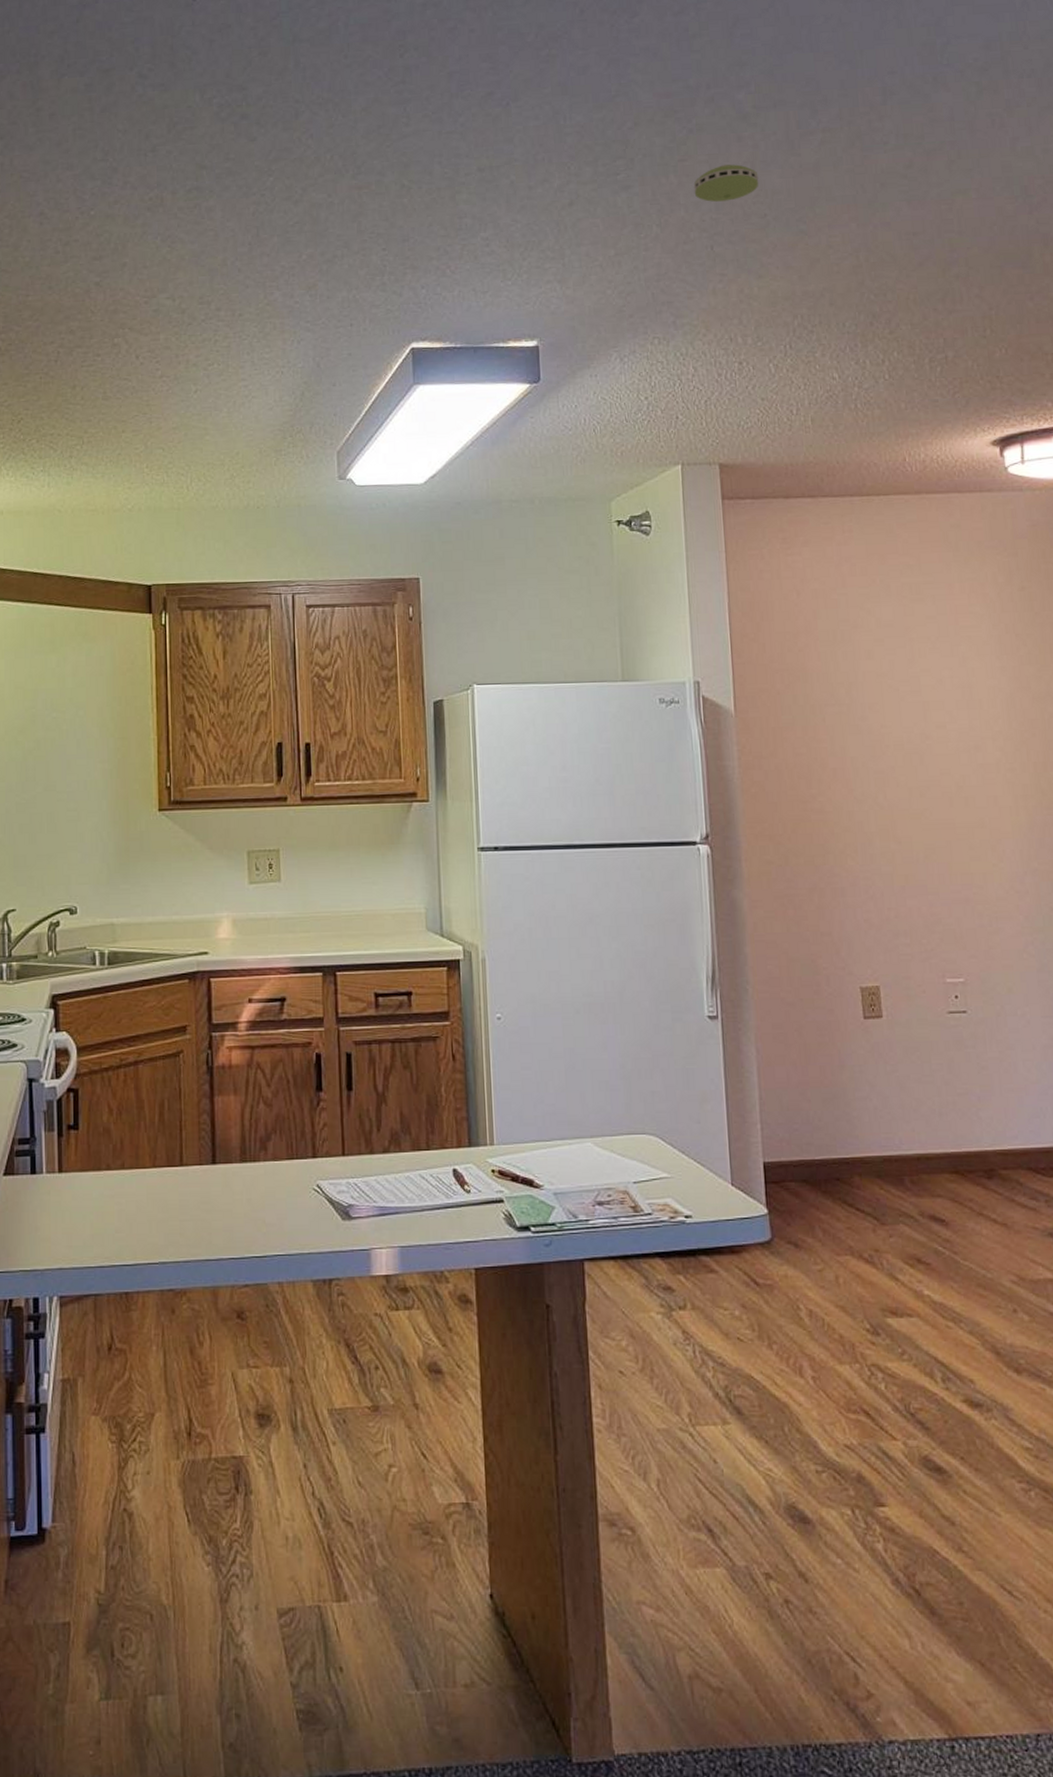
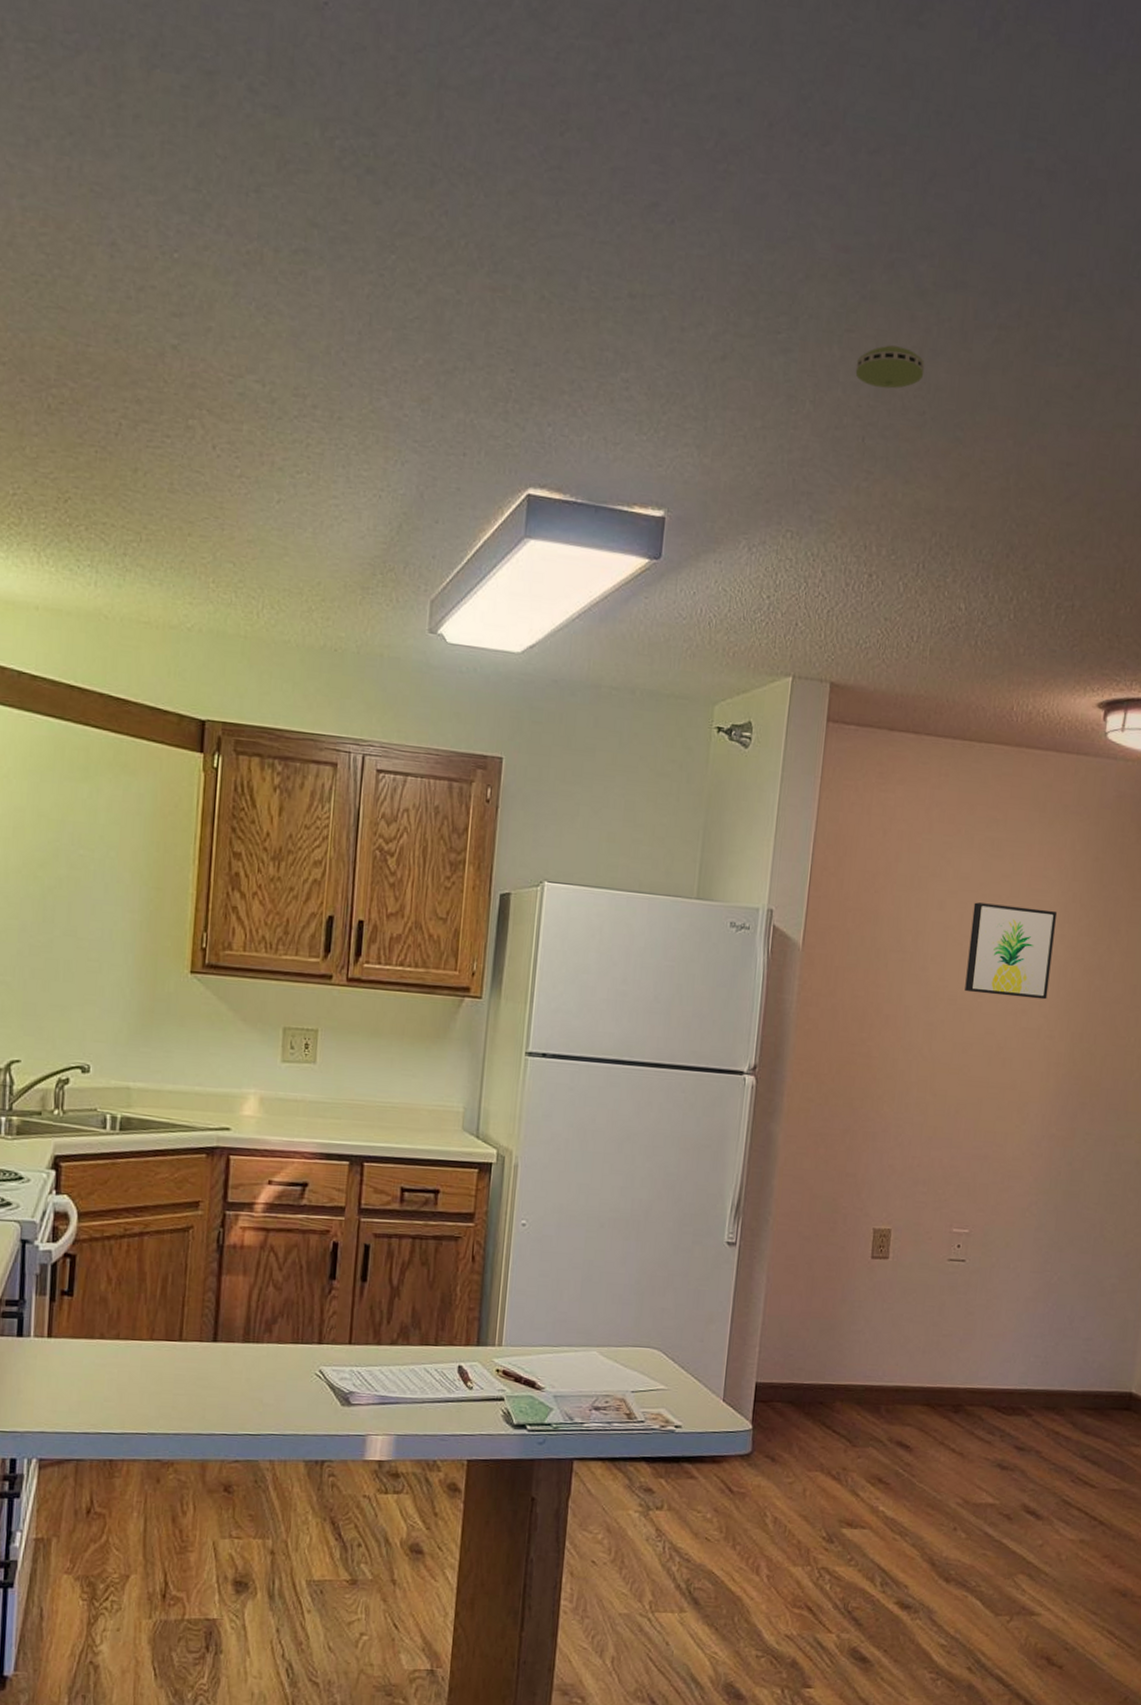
wall art: none [903,644,1000,736] -> present [964,902,1057,1000]

